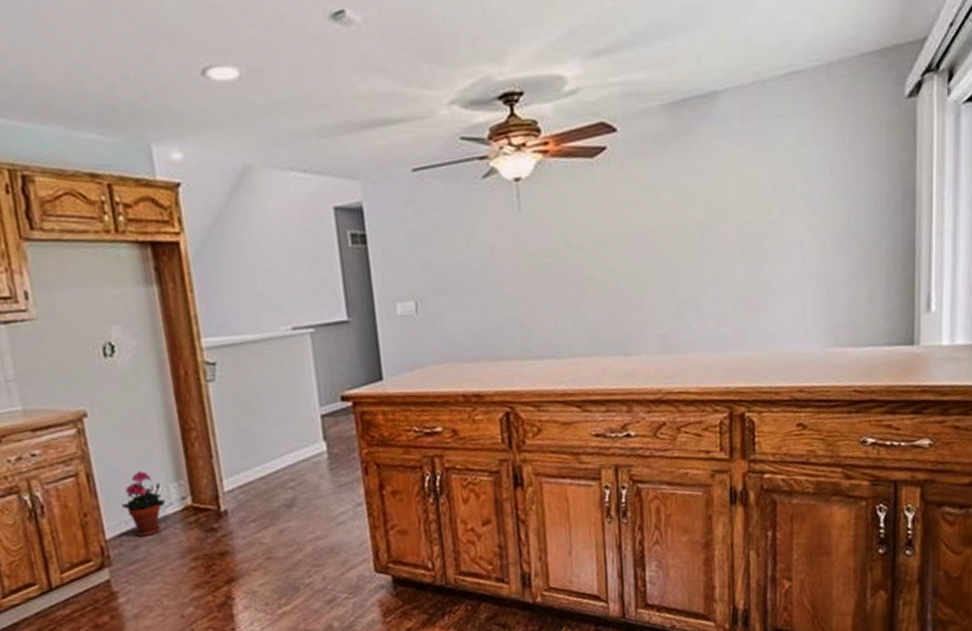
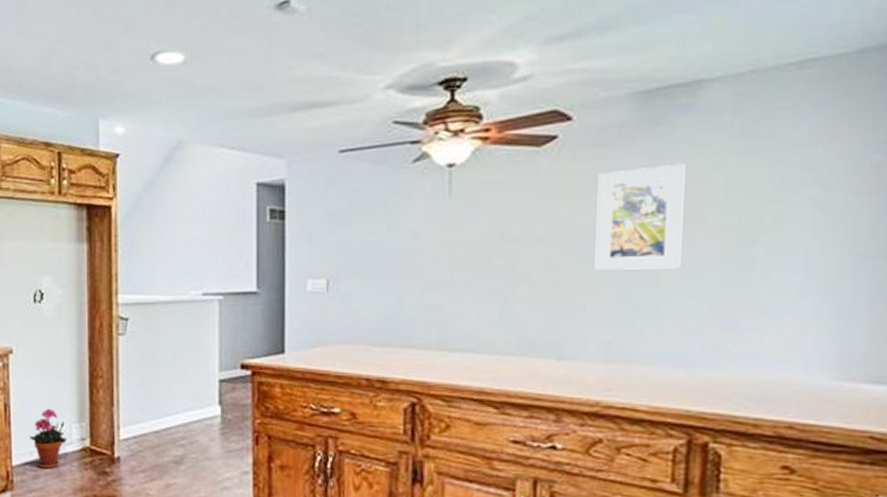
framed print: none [642,168,713,271] -> present [595,163,685,270]

